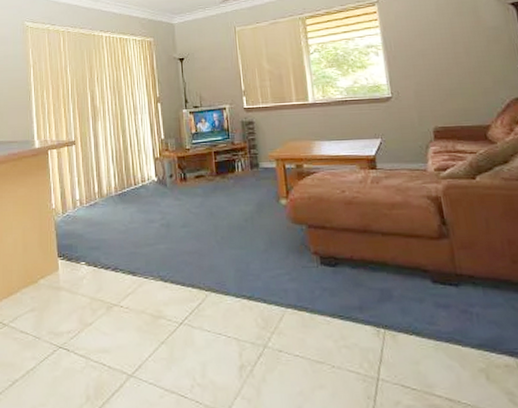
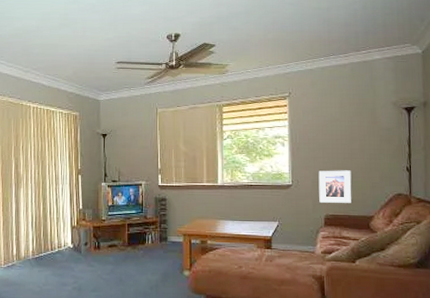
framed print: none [420,76,462,114] -> present [318,170,352,203]

